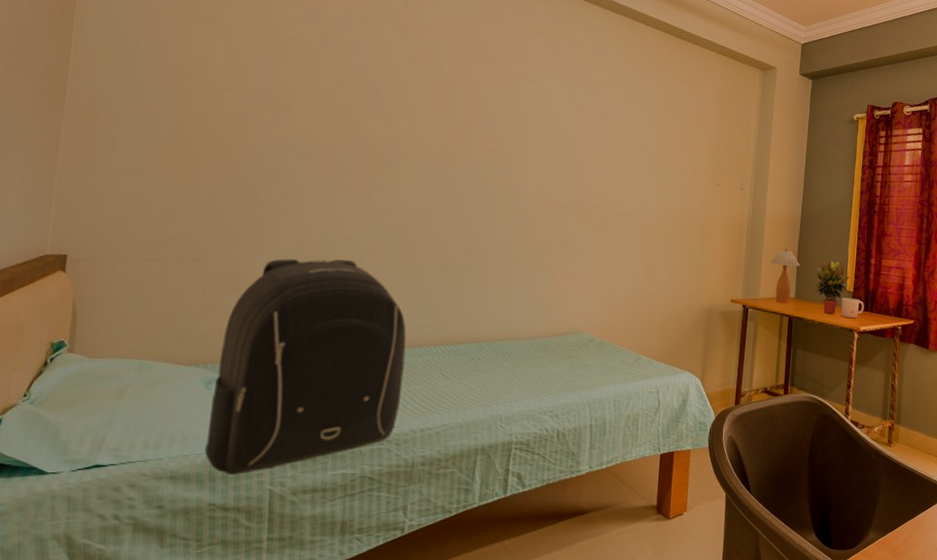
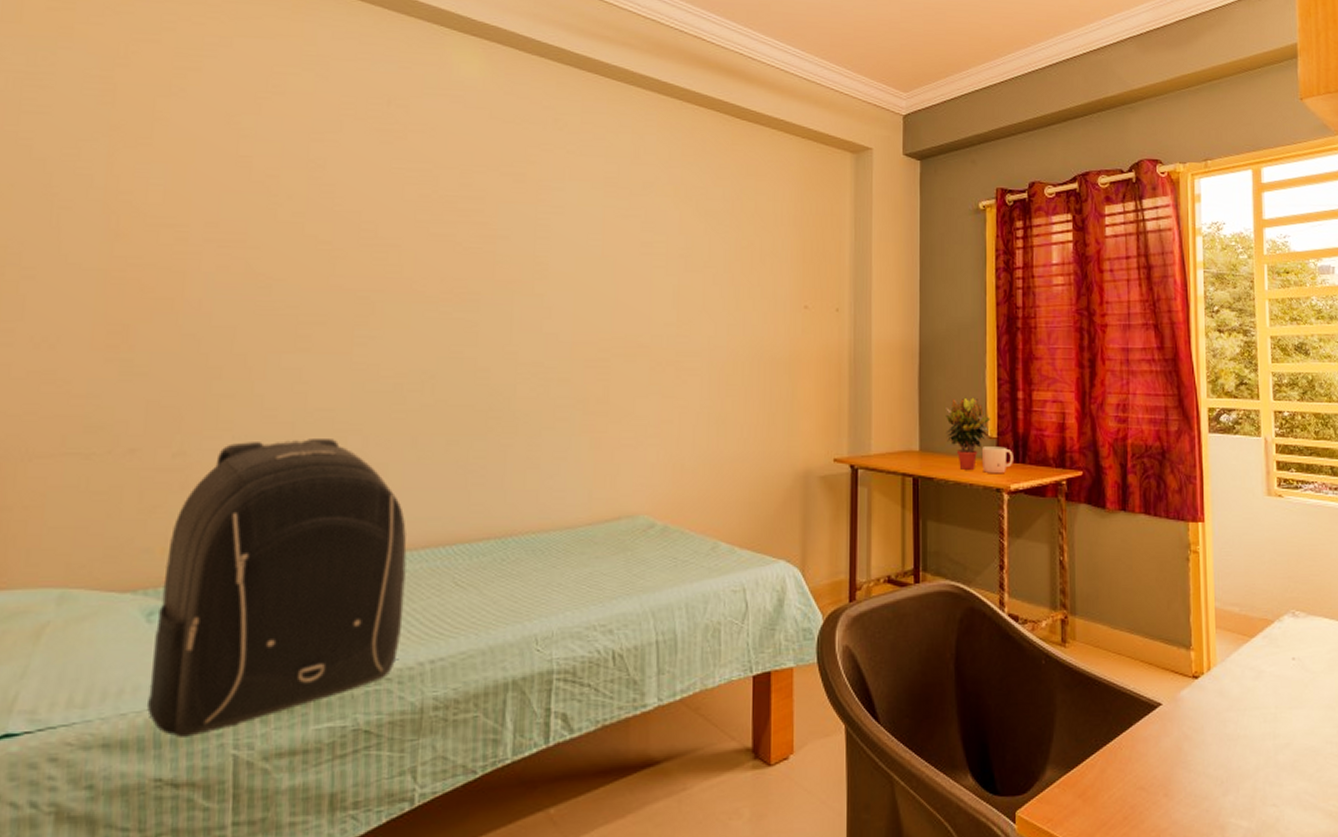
table lamp: present [770,248,801,303] -> none [883,384,923,459]

